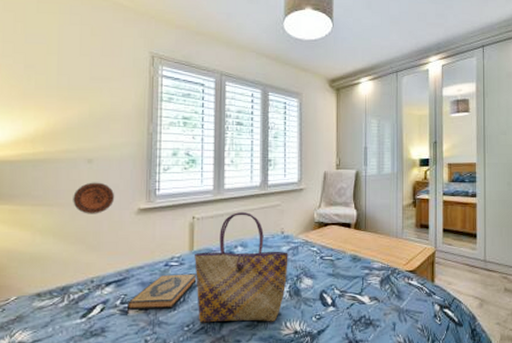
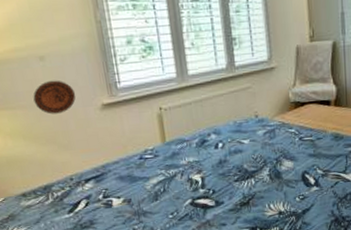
hardback book: present [128,273,197,310] -> none [110,164,174,203]
tote bag: present [195,211,288,323] -> none [168,97,266,210]

